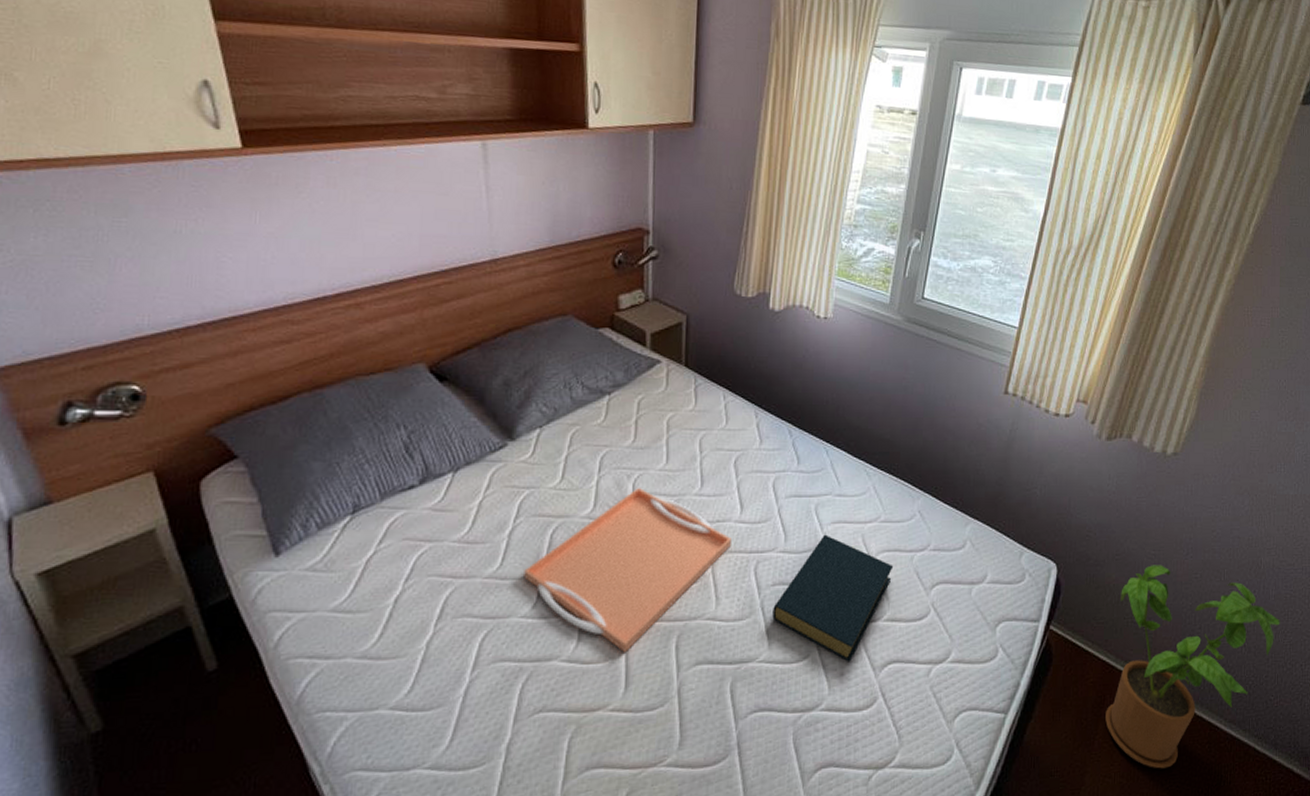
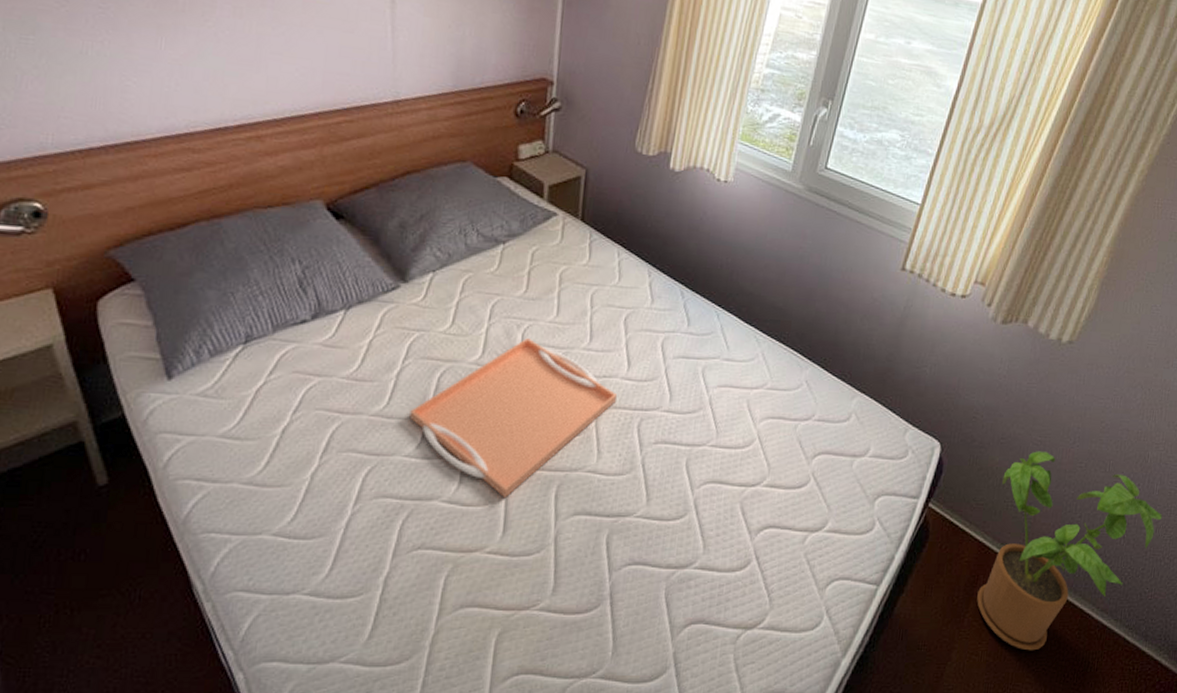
hardback book: present [772,534,894,662] -> none [652,397,777,524]

